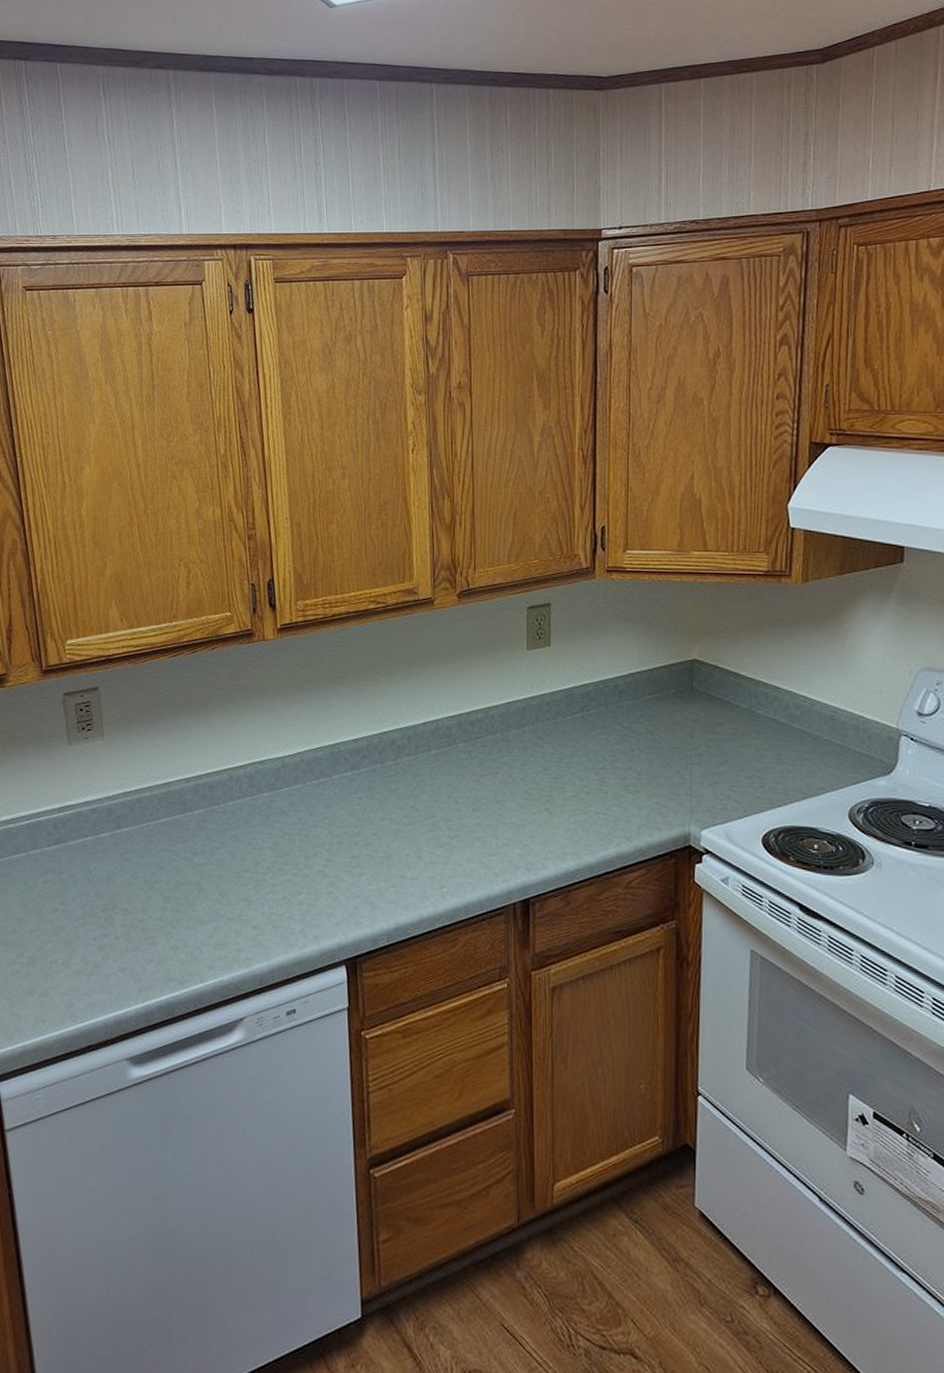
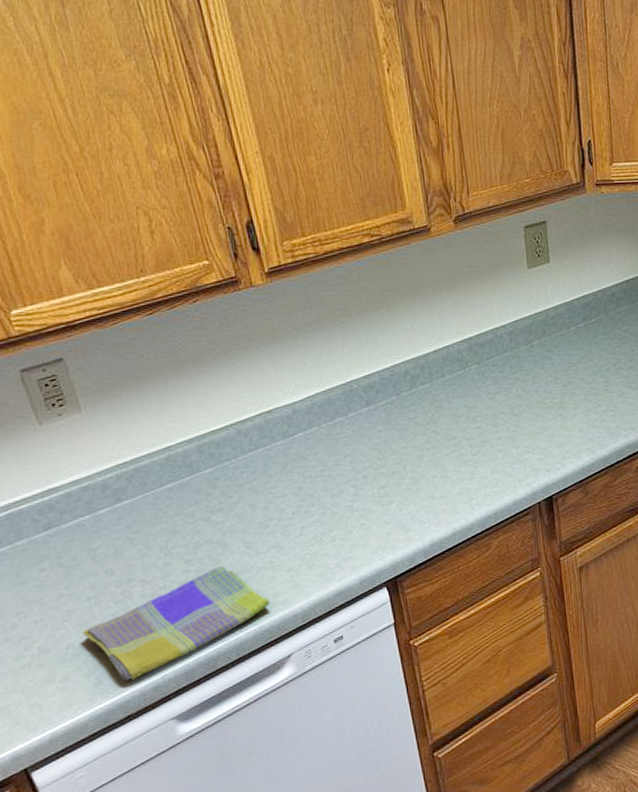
dish towel: none [66,909,233,1010] -> present [82,565,271,681]

